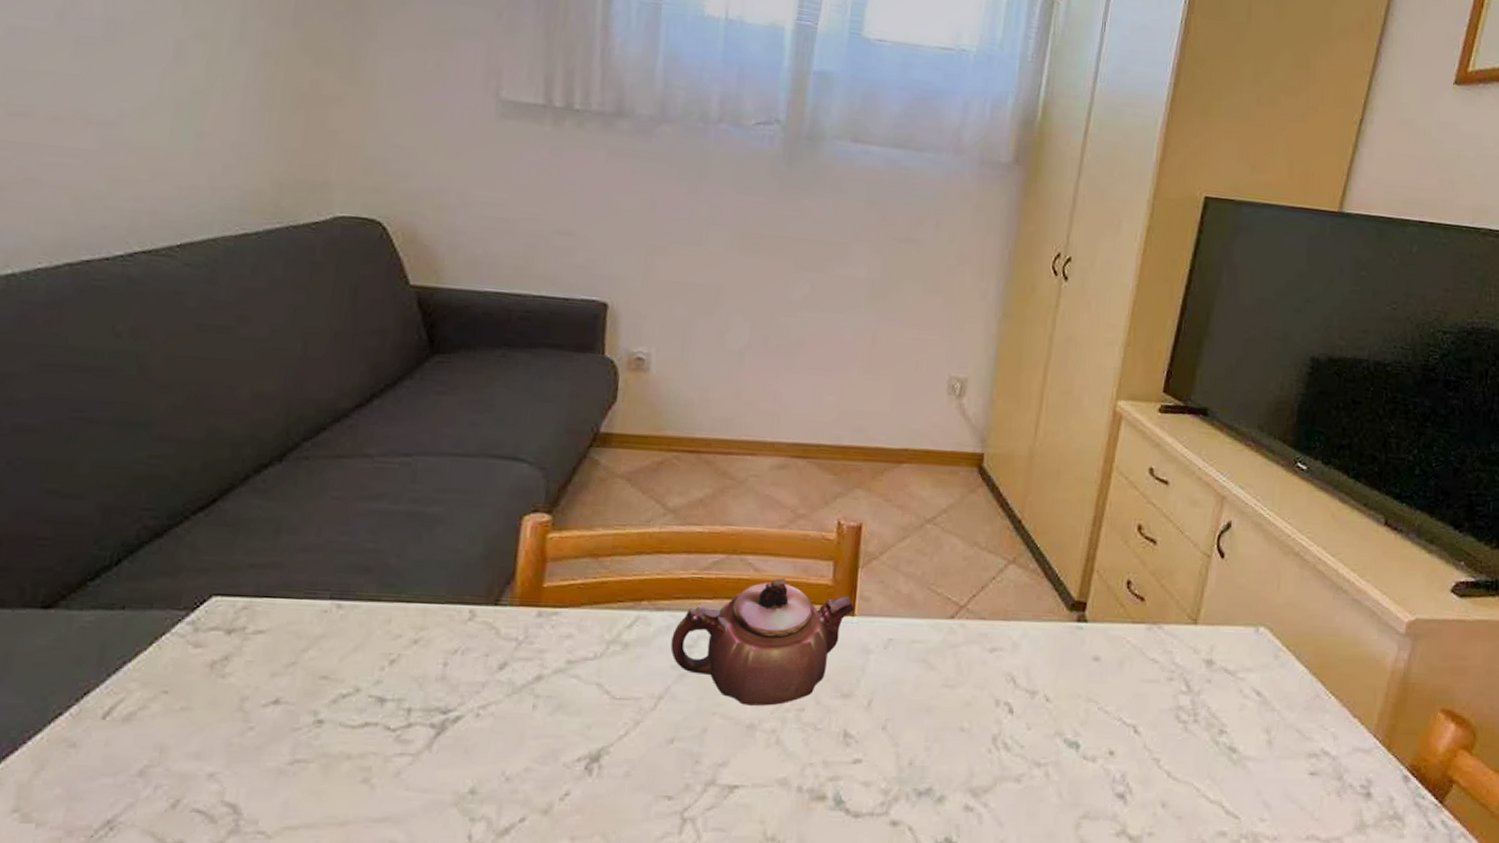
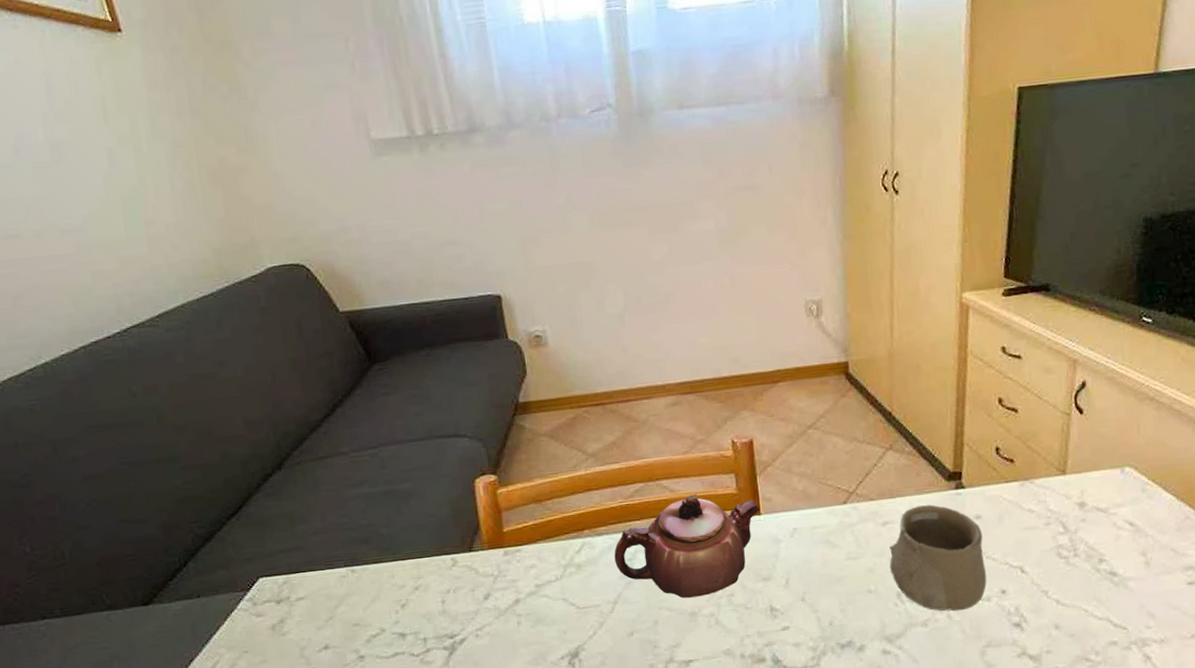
cup: none [990,635,1099,769] -> present [890,504,987,611]

